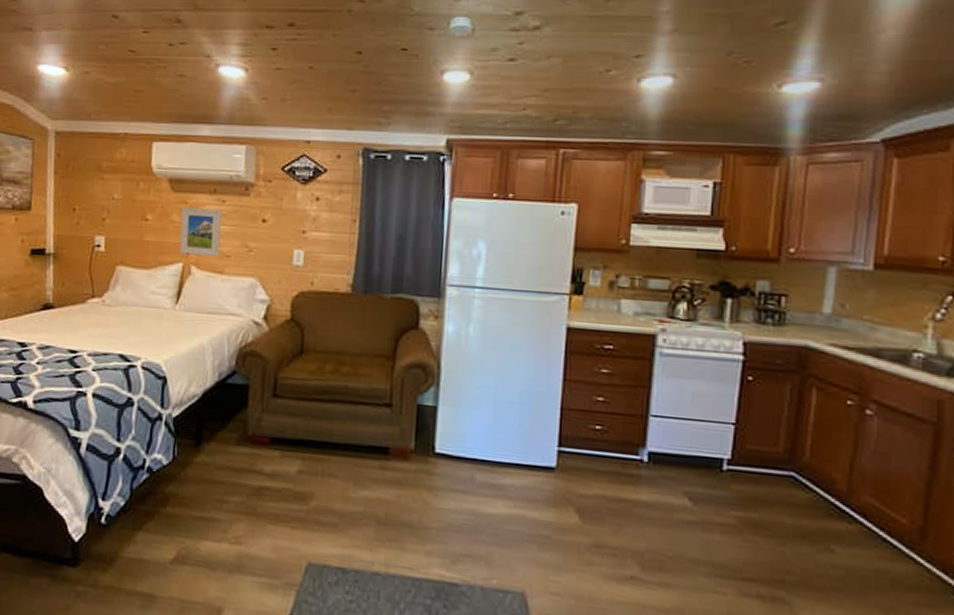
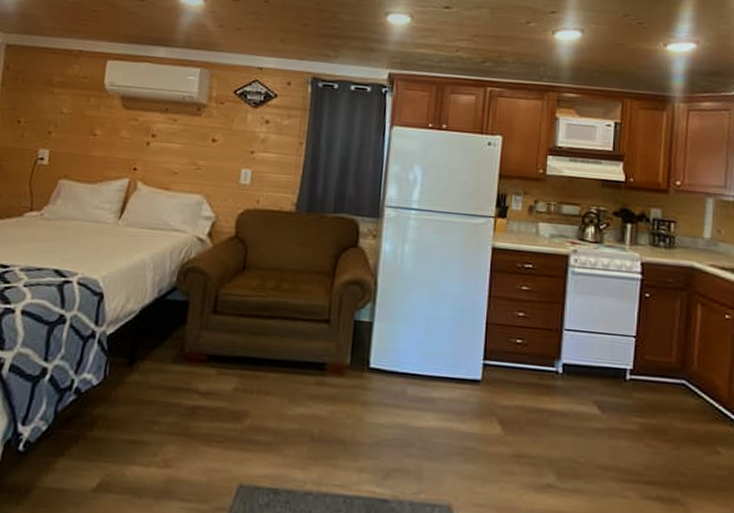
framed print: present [179,207,222,257] -> none [126,123,173,173]

